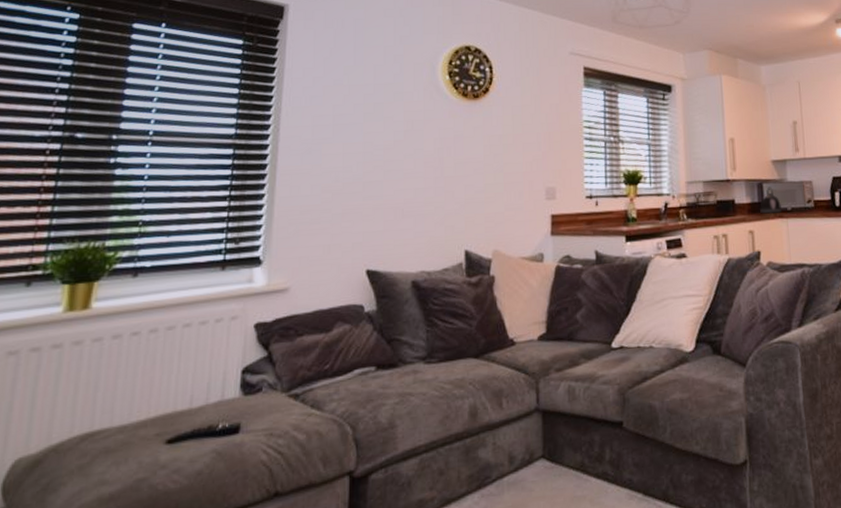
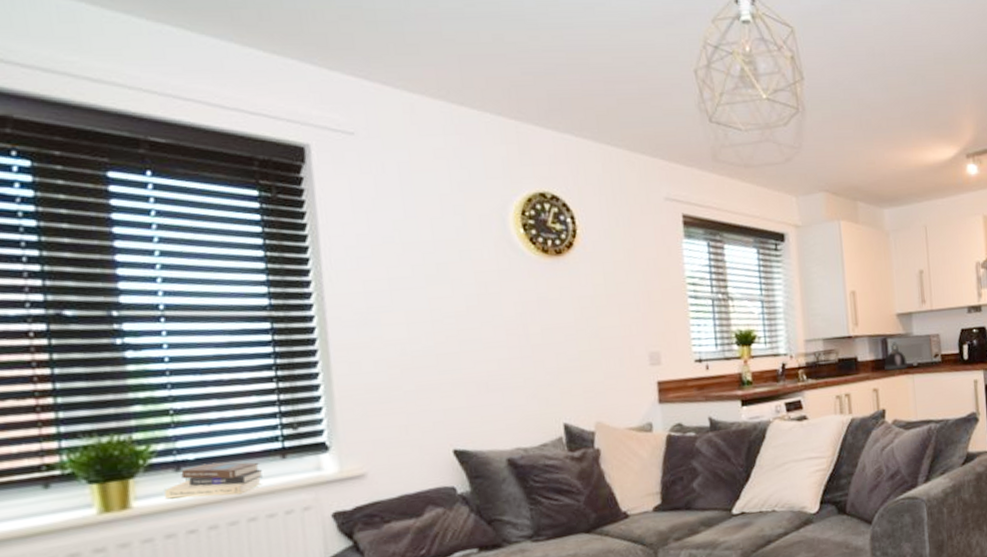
books: none [120,270,204,302] -> present [164,462,263,499]

